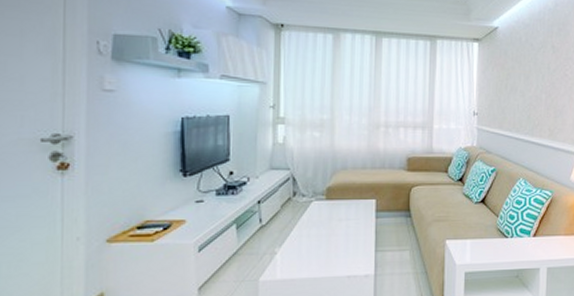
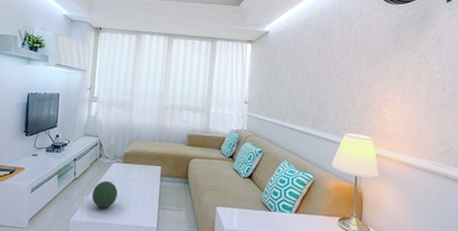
decorative orb: none [286,224,321,260] -> present [91,180,118,209]

